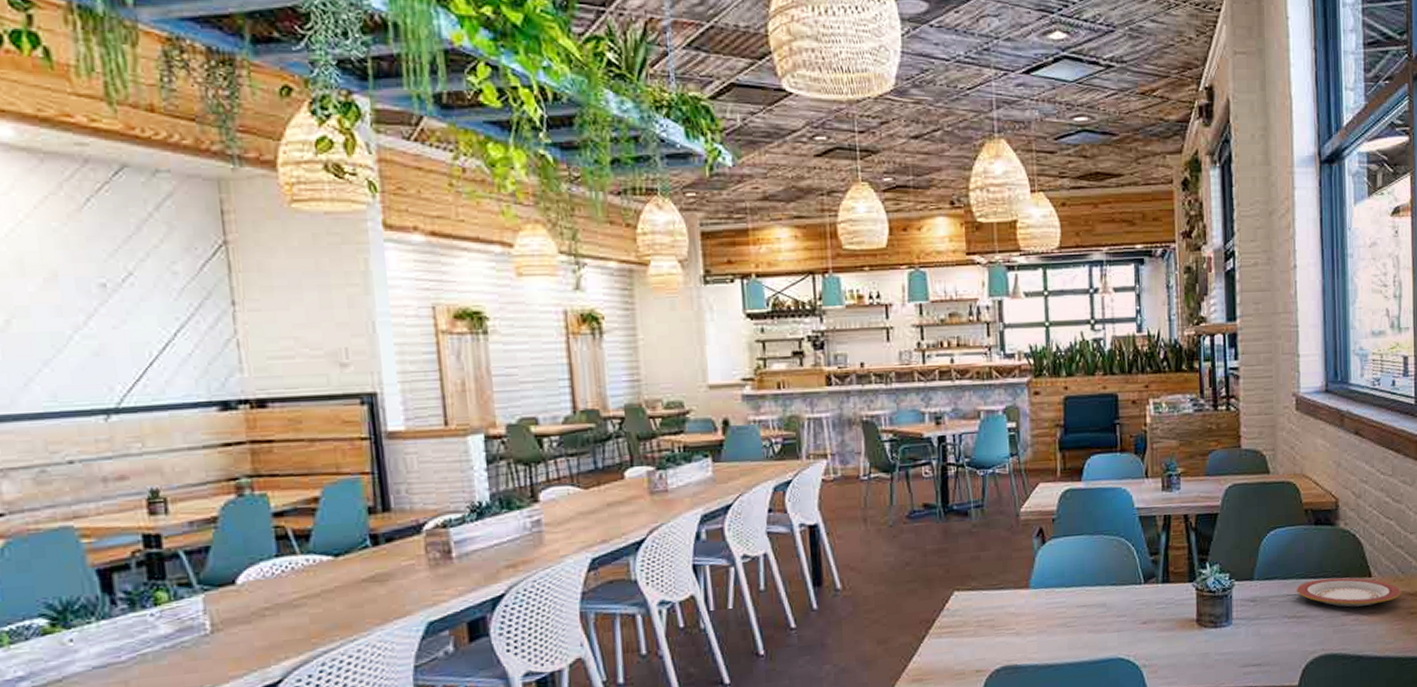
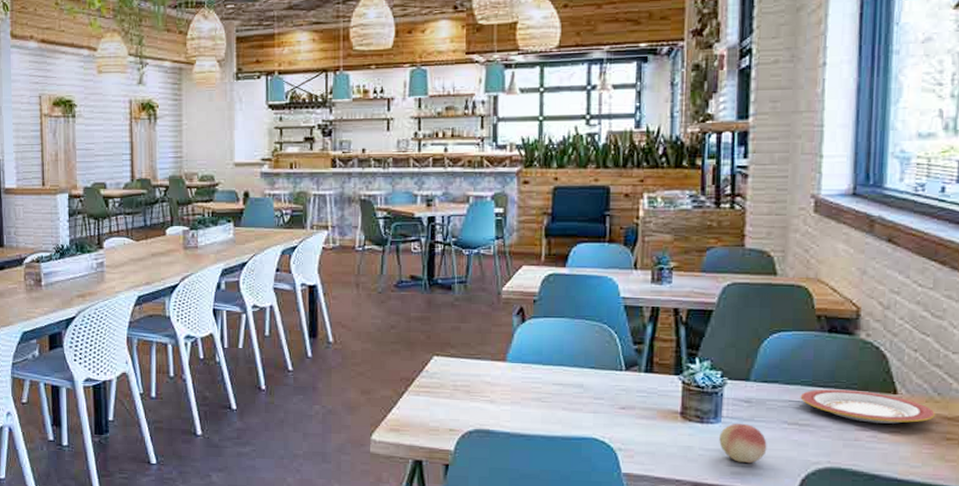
fruit: none [1232,622,1272,662] -> present [719,423,767,464]

